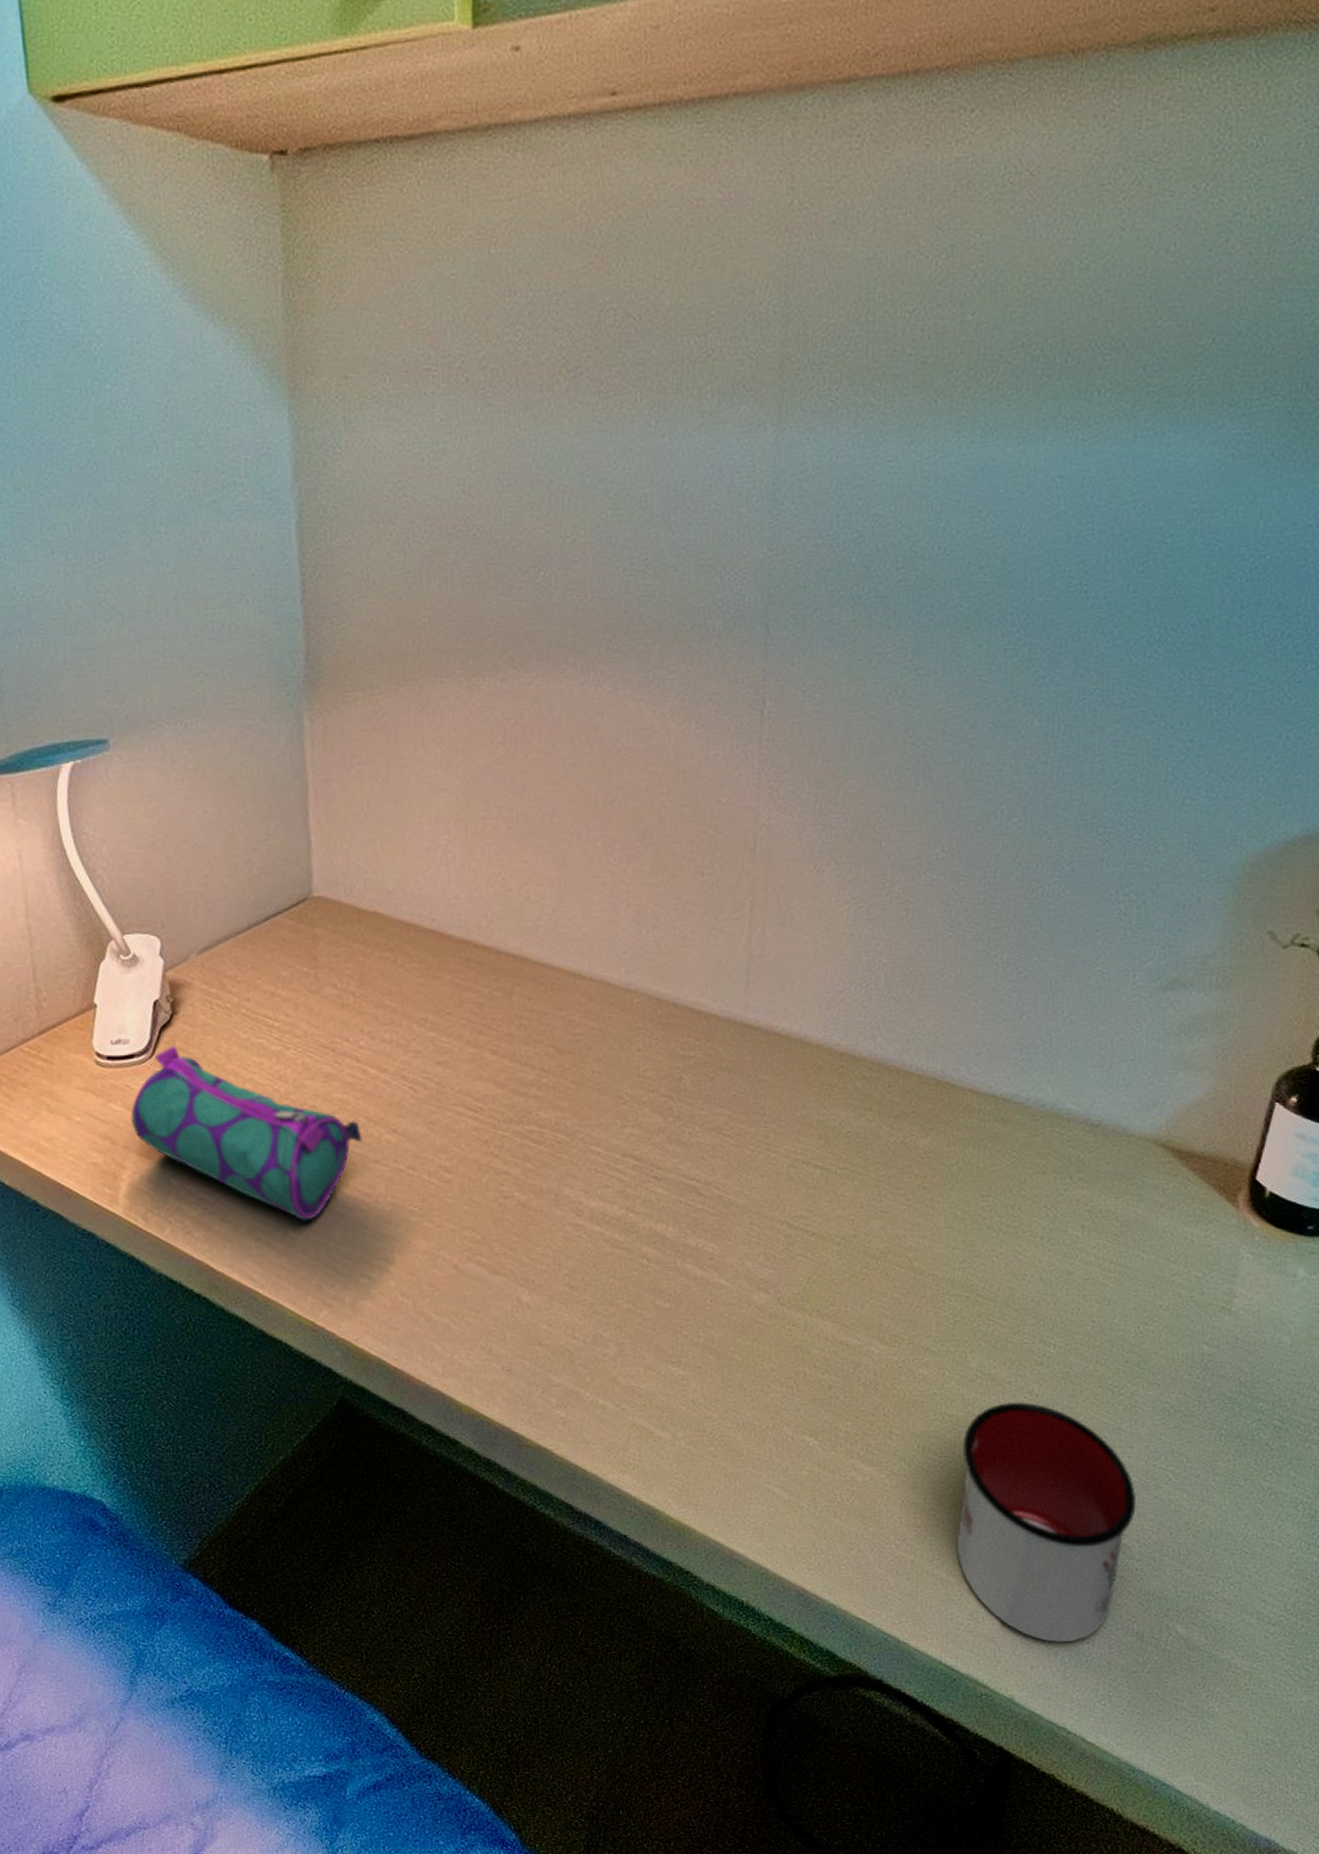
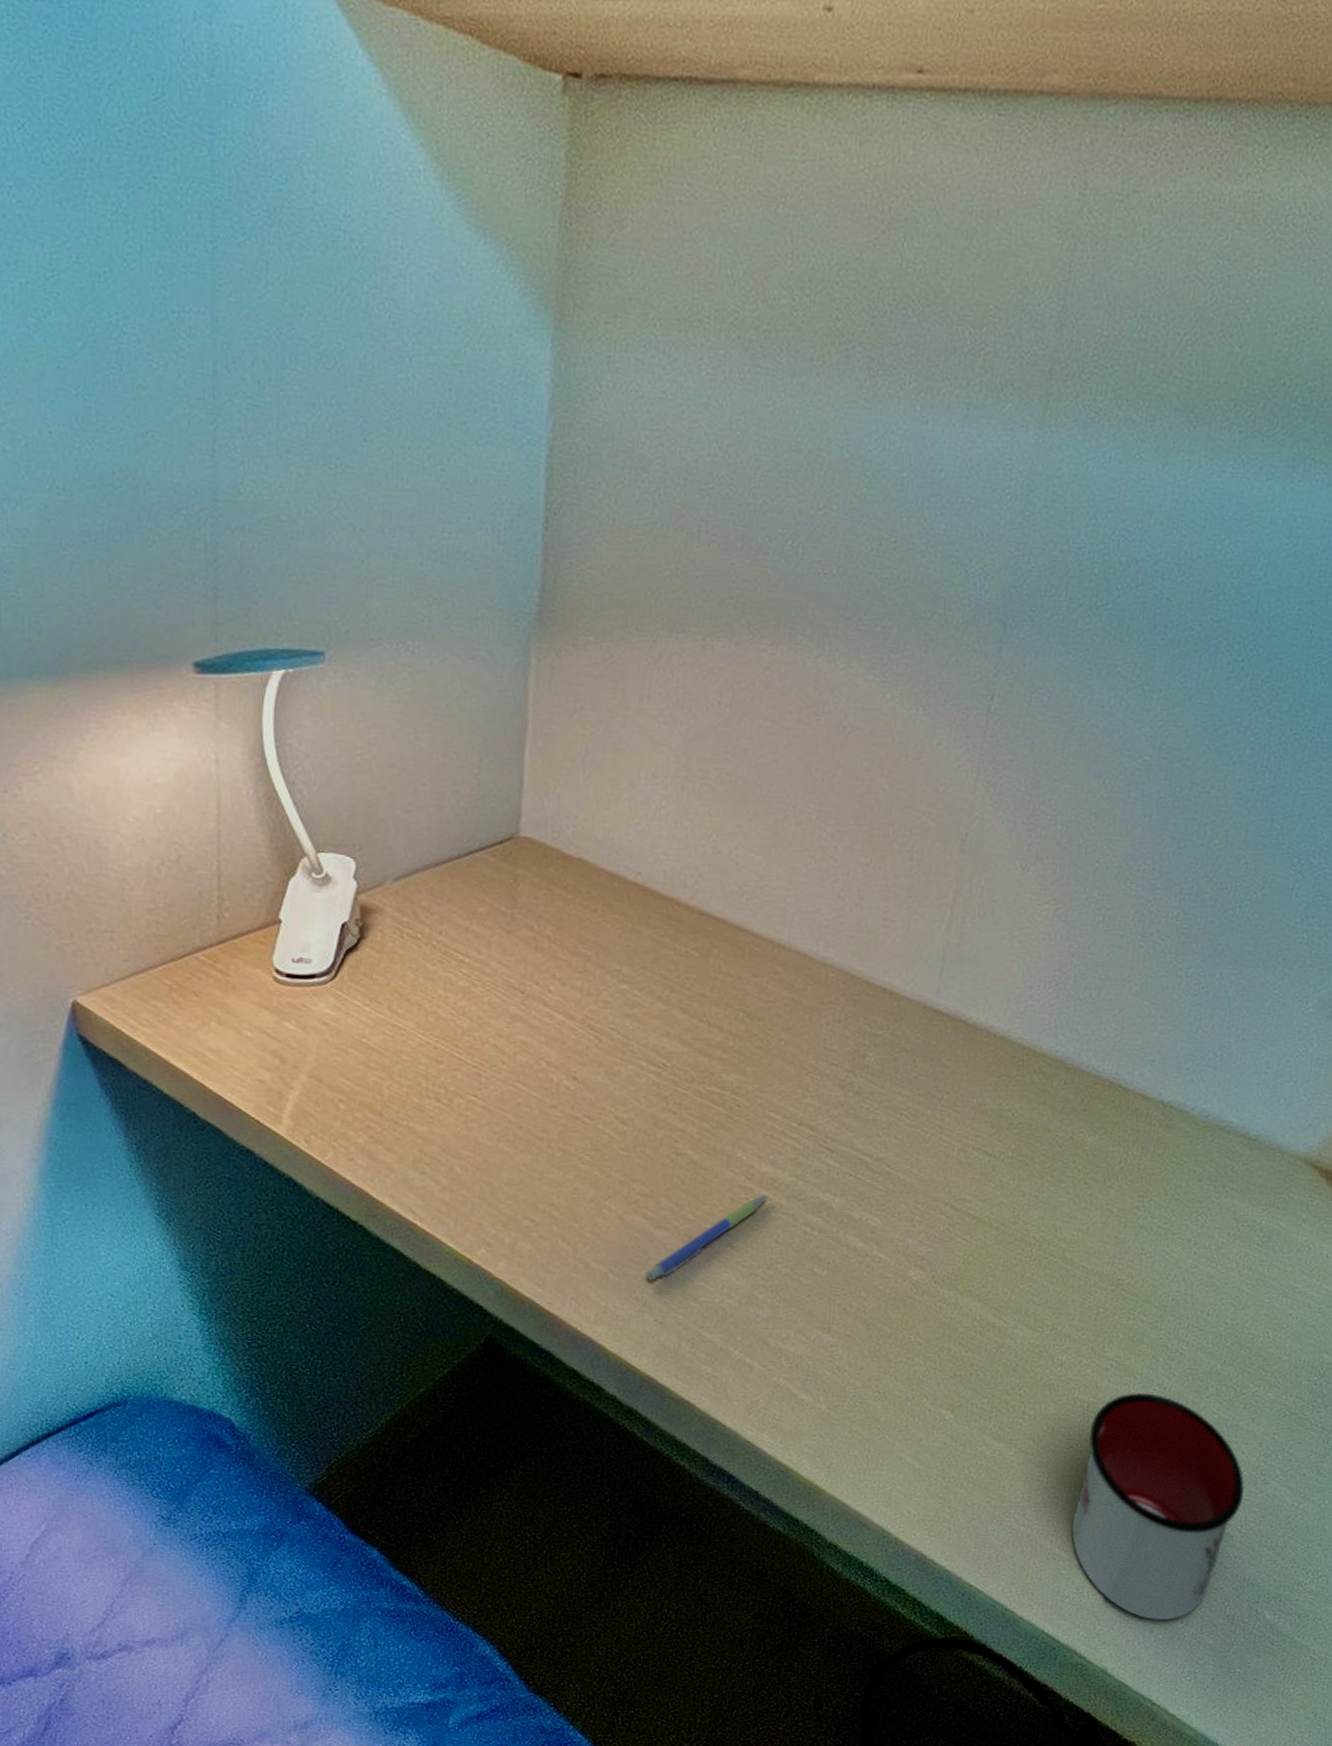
pencil case: present [131,1046,362,1221] -> none [304,970,541,1159]
pen: none [488,1231,600,1329] -> present [646,1195,768,1281]

